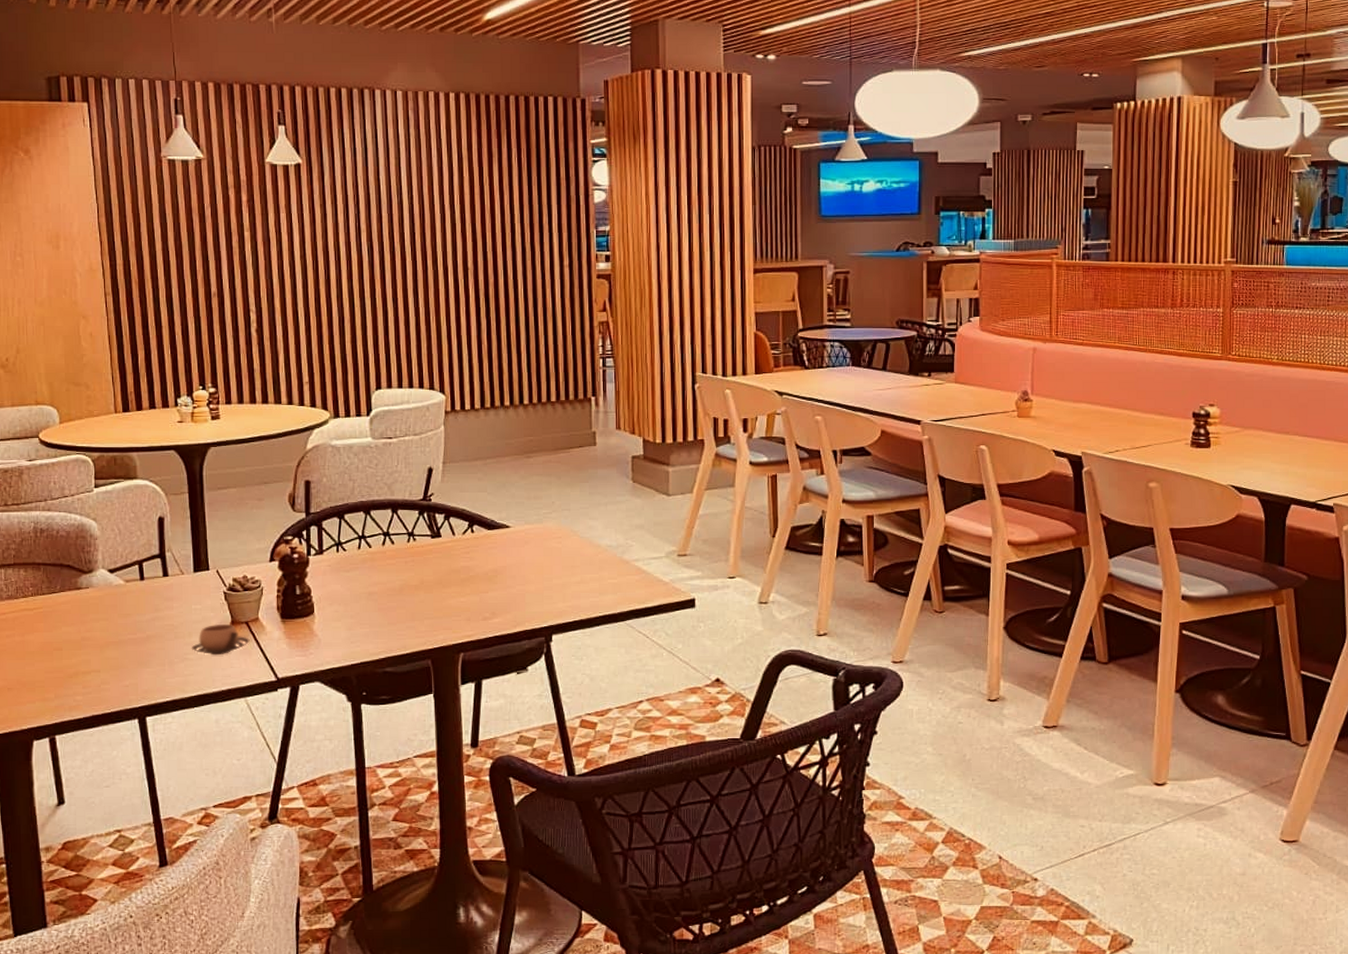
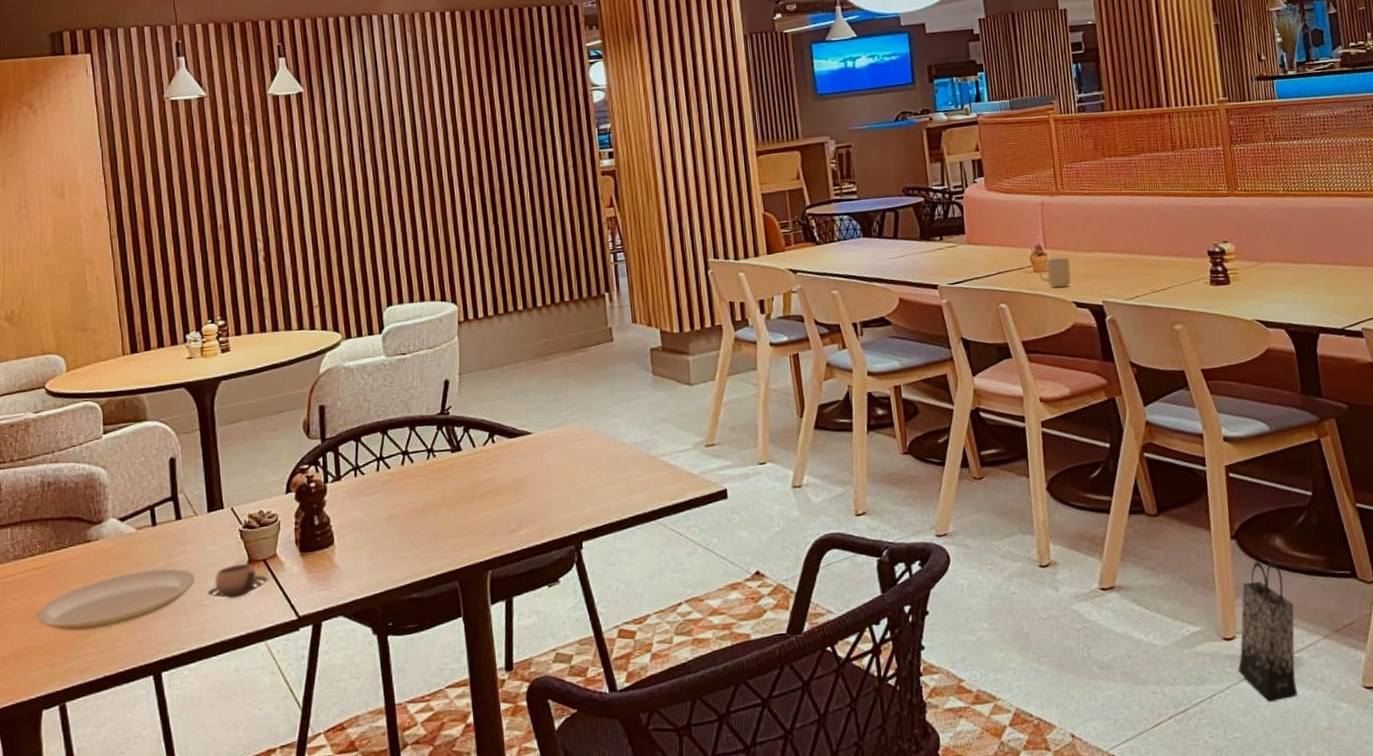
plate: none [28,622,180,670] -> present [35,568,195,631]
cup: none [1022,405,1054,435] -> present [1038,257,1071,288]
shopping bag: none [1164,716,1226,844] -> present [1238,560,1297,701]

